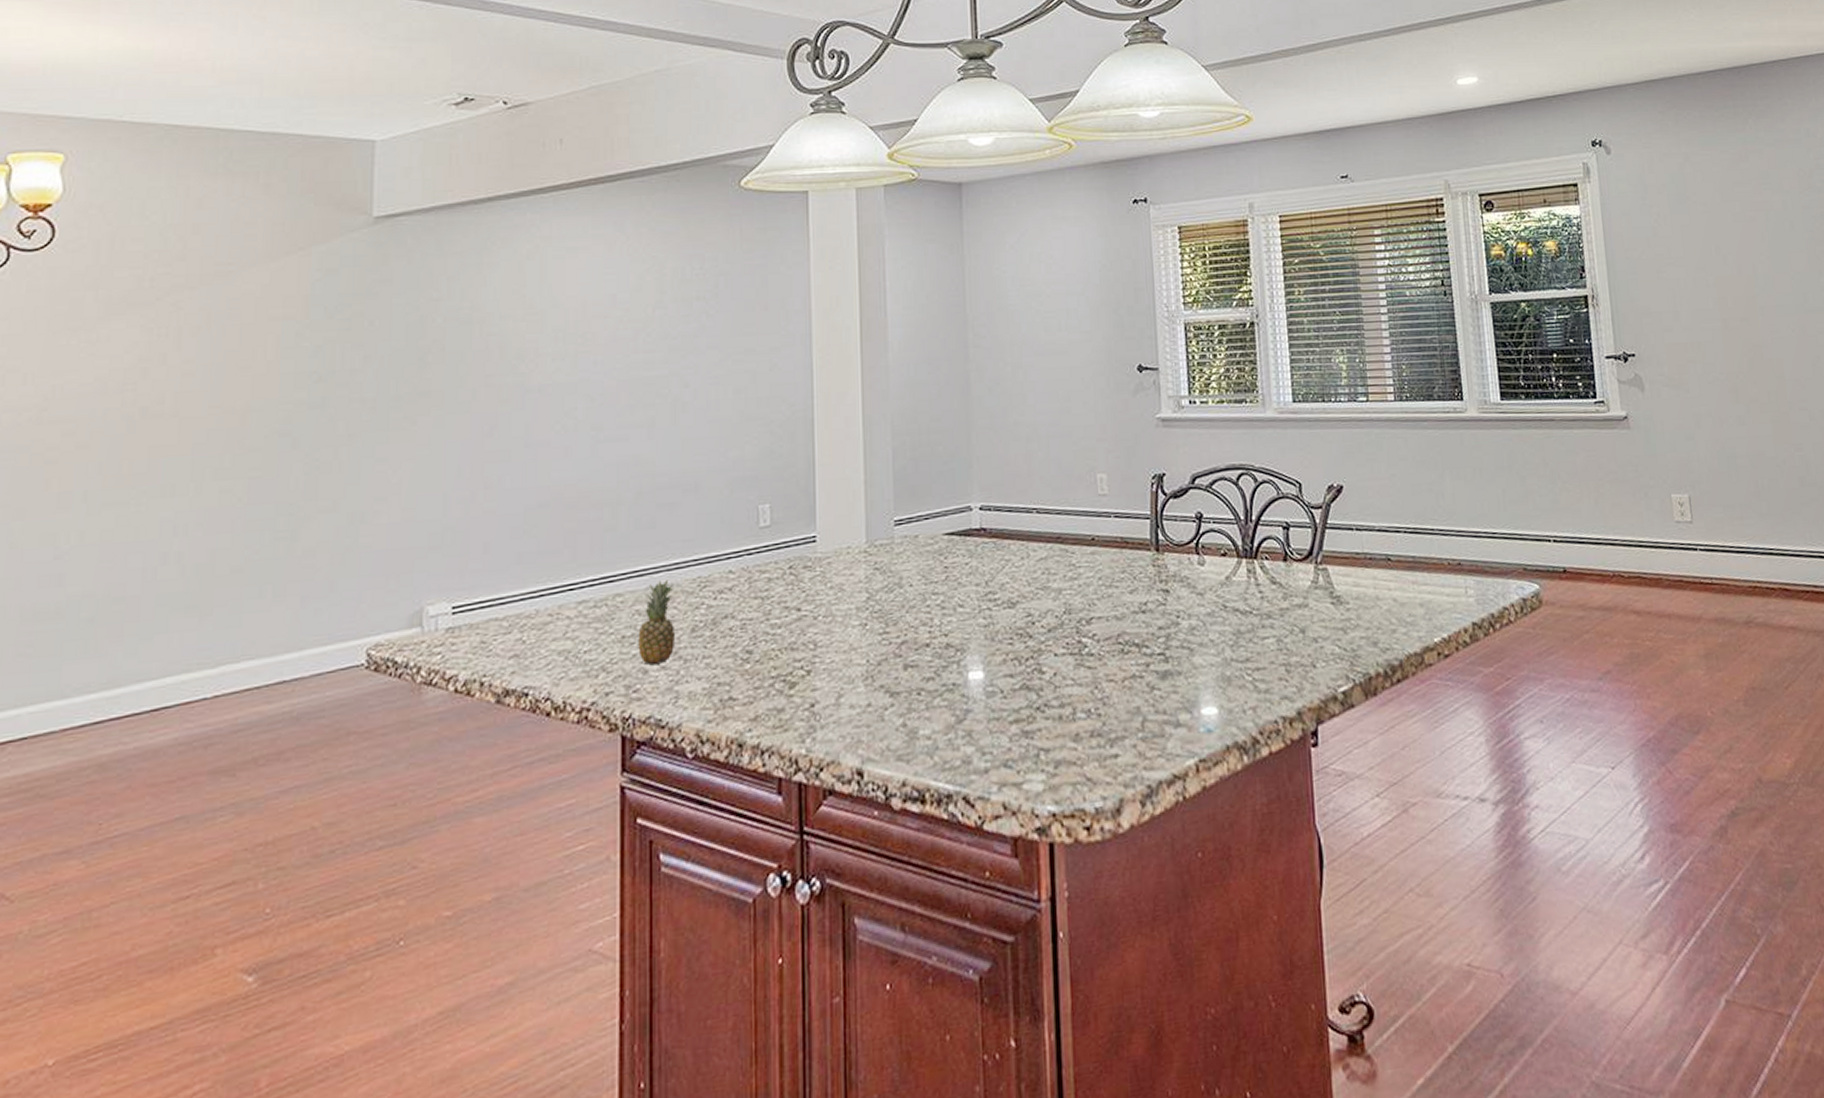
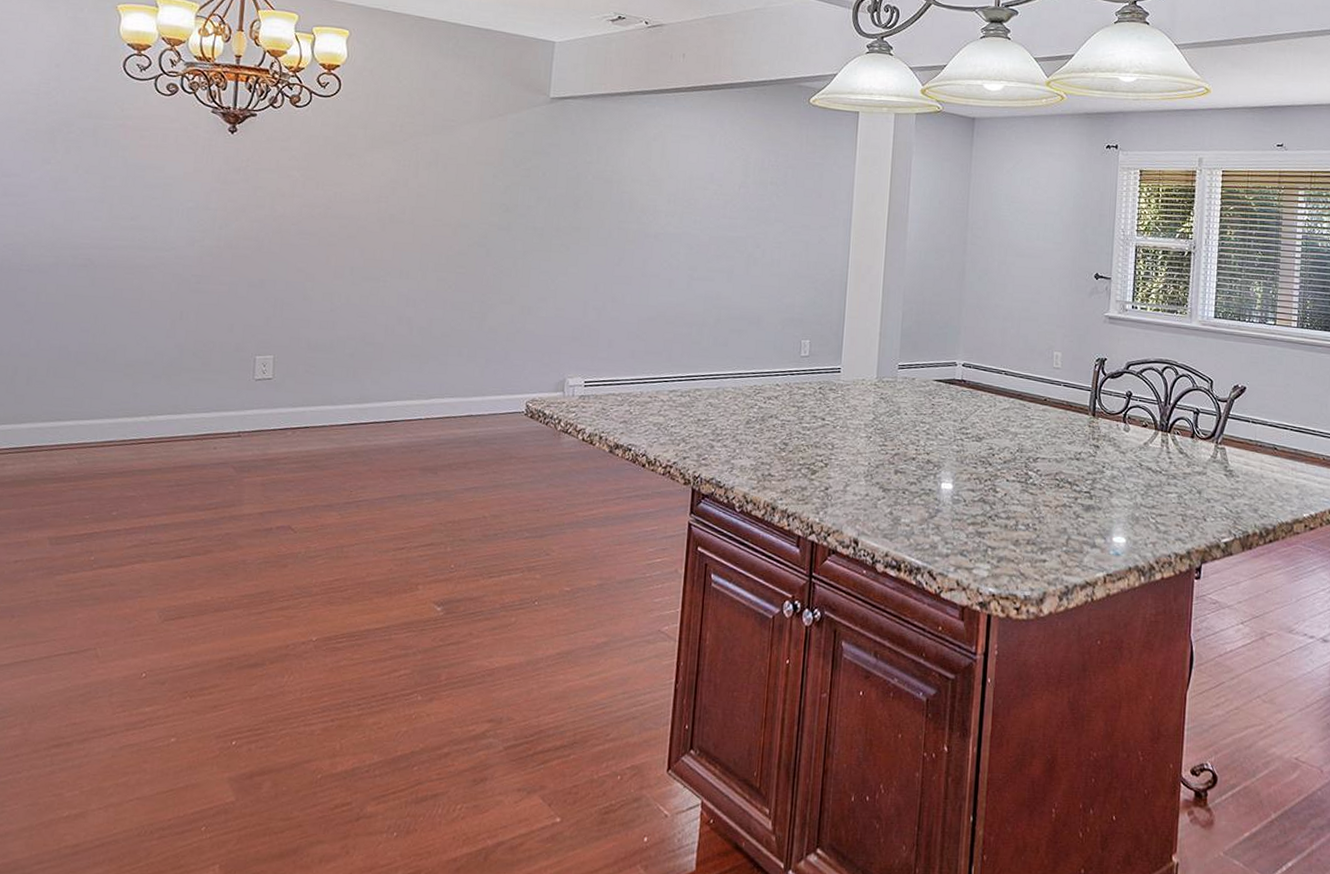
fruit: present [638,579,676,665] -> none [708,384,737,442]

